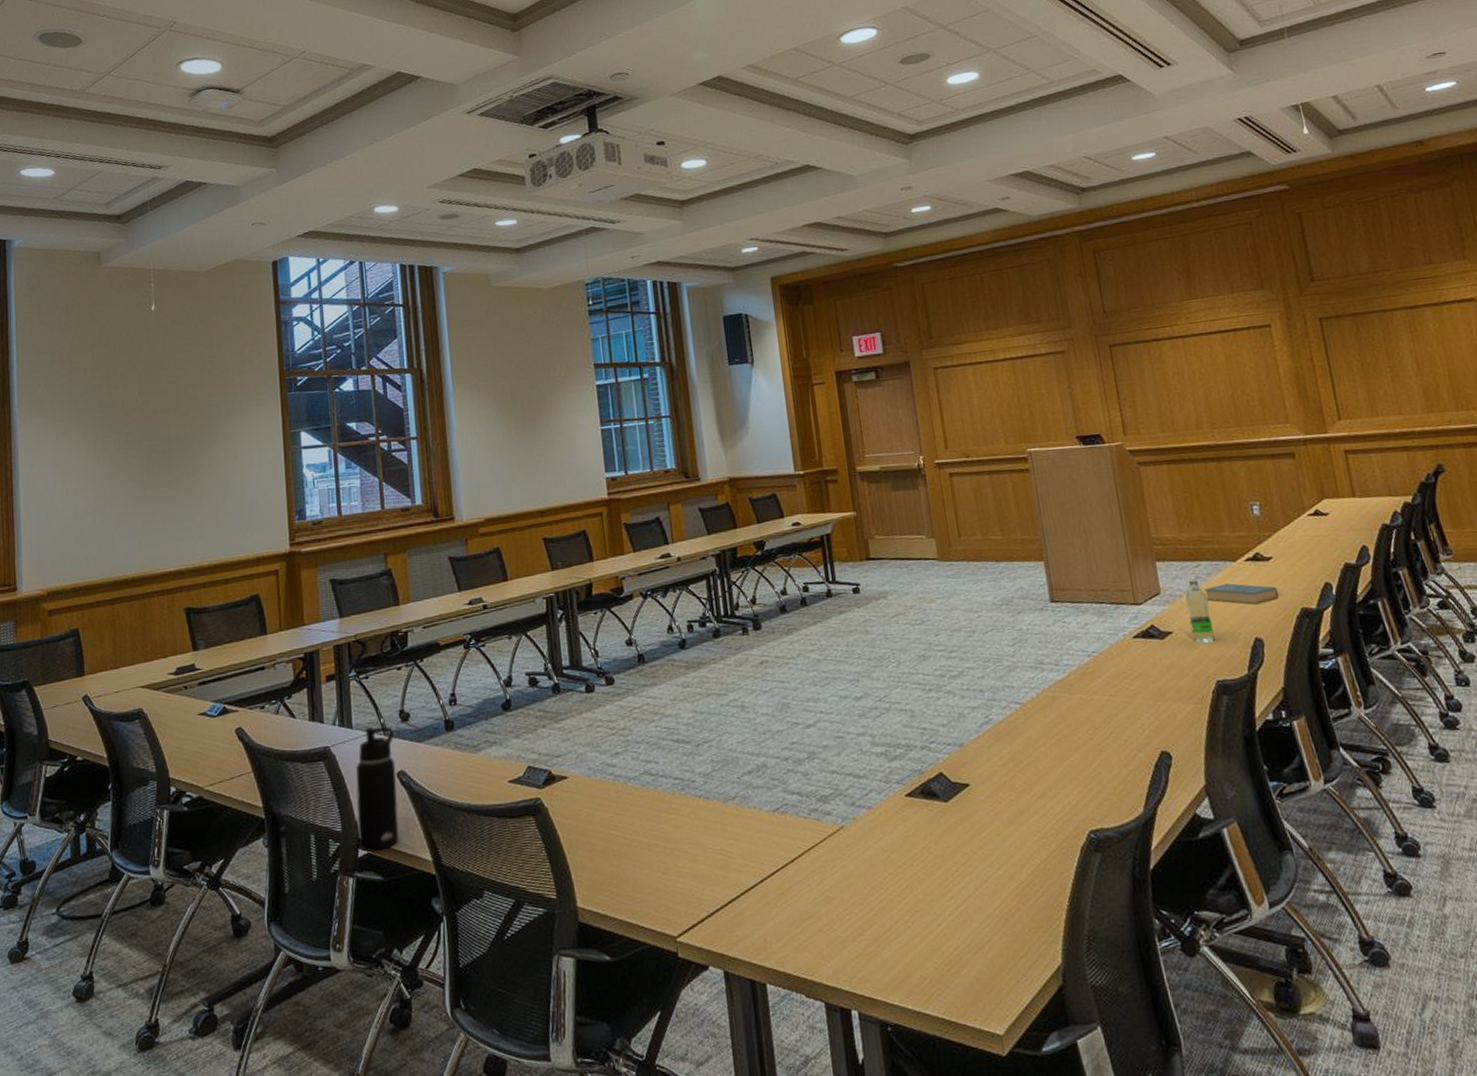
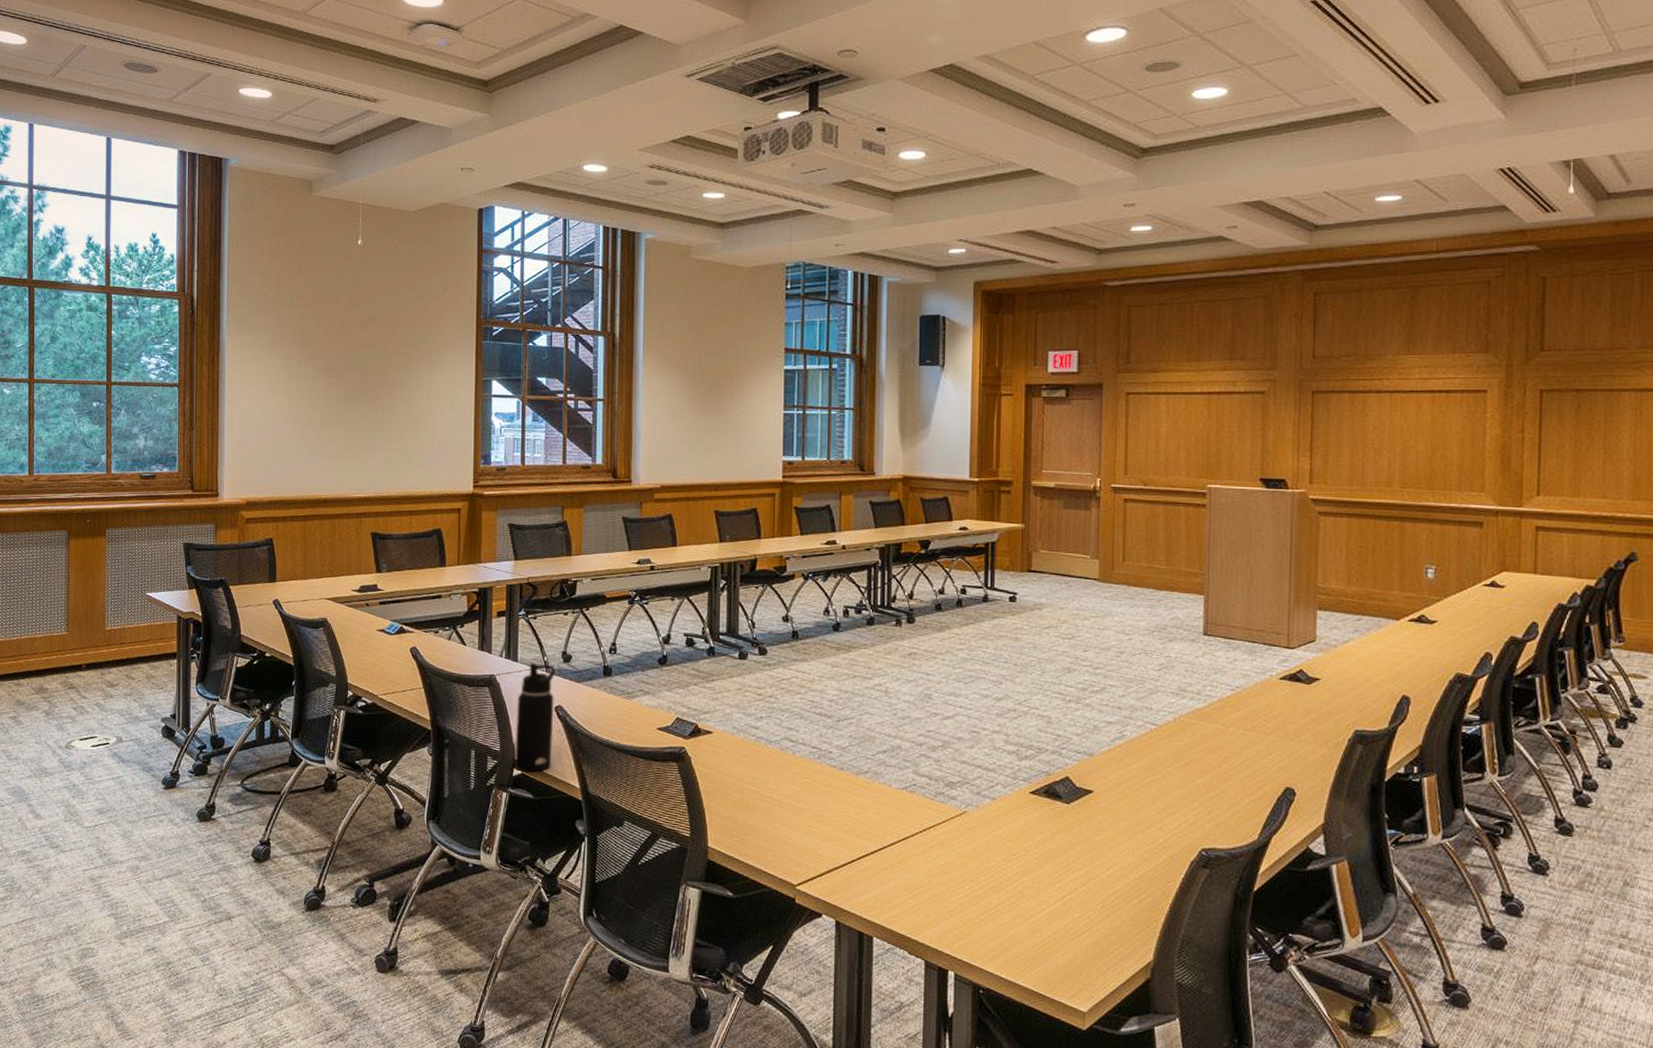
bottle: present [1185,580,1215,645] -> none [1339,632,1363,695]
book: present [1205,583,1280,605] -> none [1361,640,1436,664]

